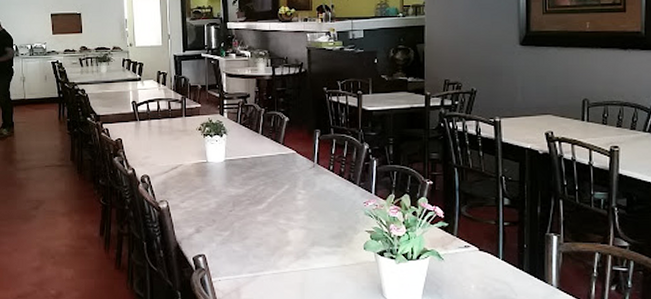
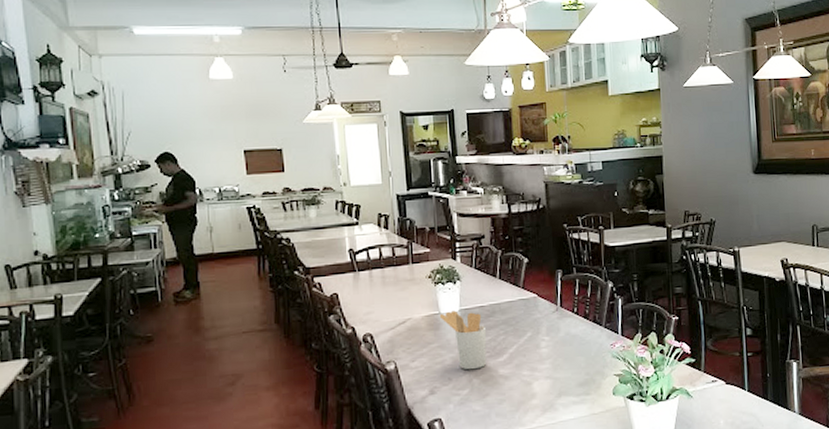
utensil holder: none [206,160,248,214] -> present [439,310,487,370]

